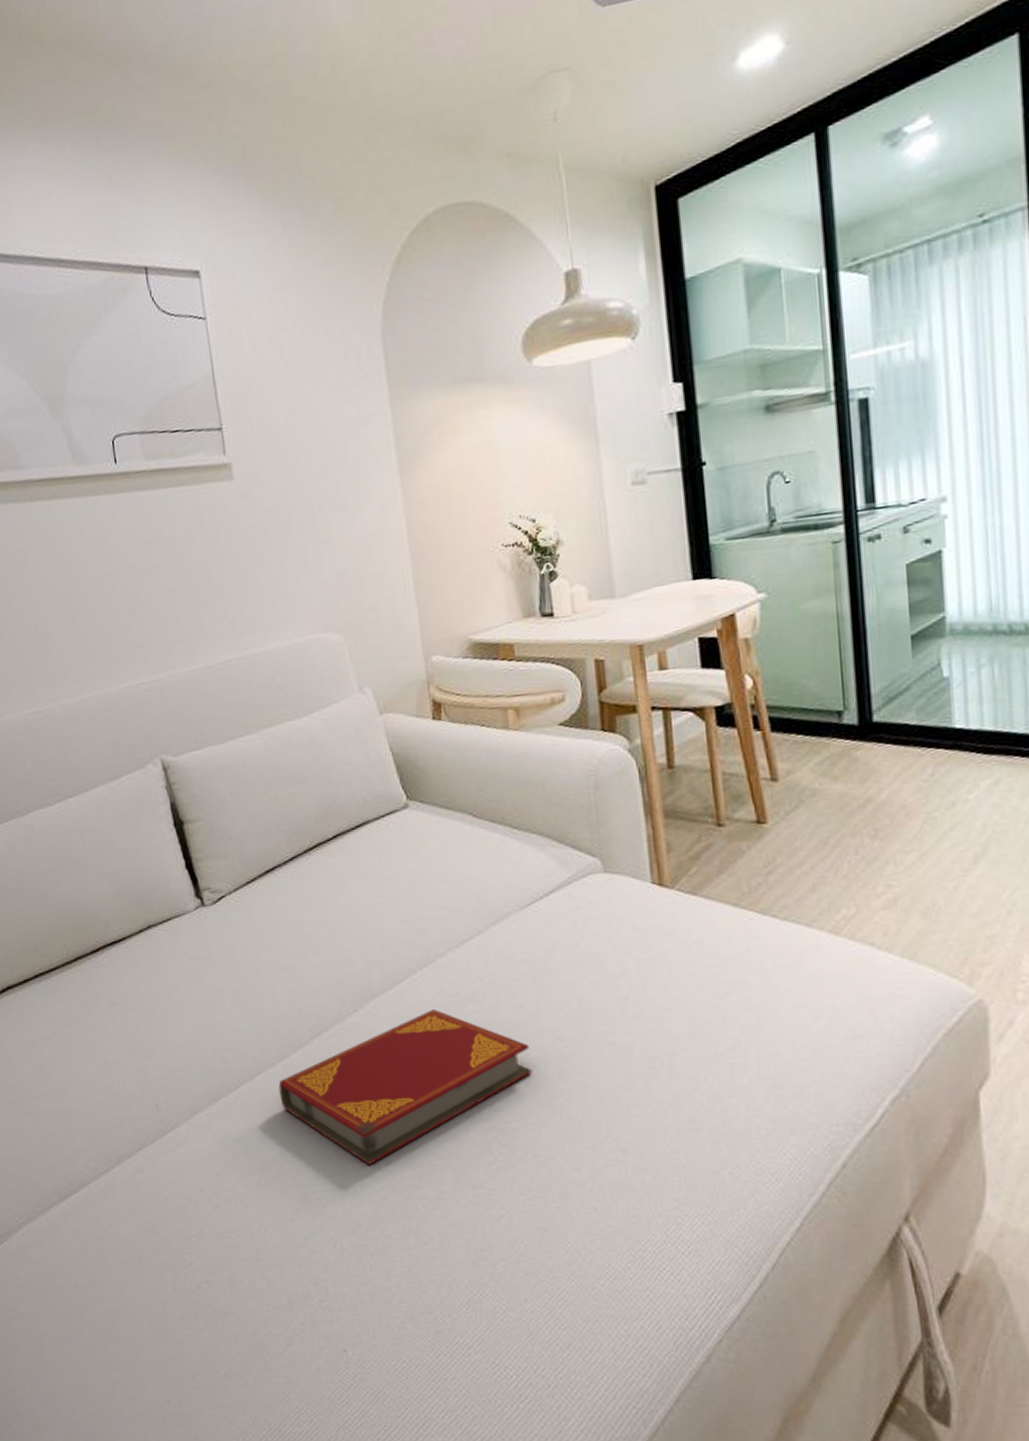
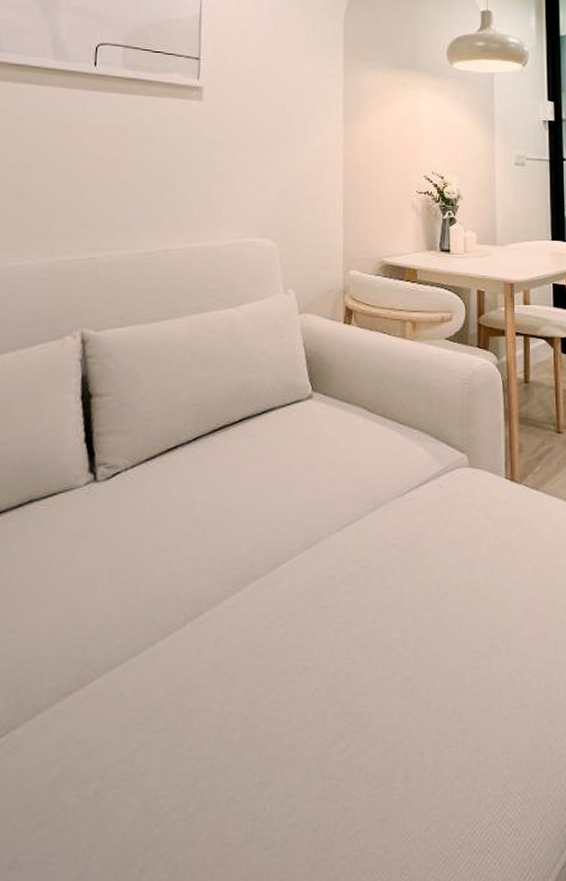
hardback book: present [278,1009,532,1165] -> none [138,592,392,762]

